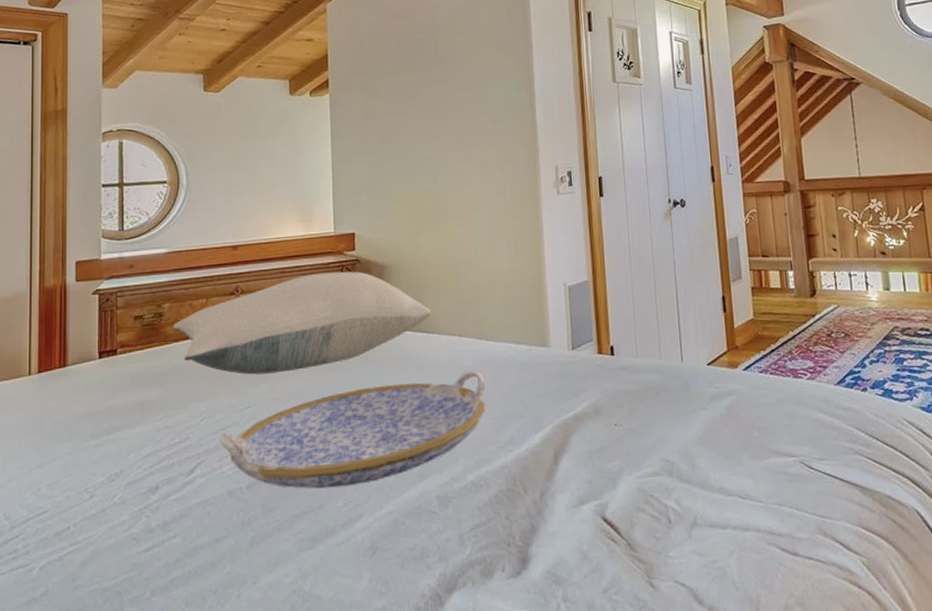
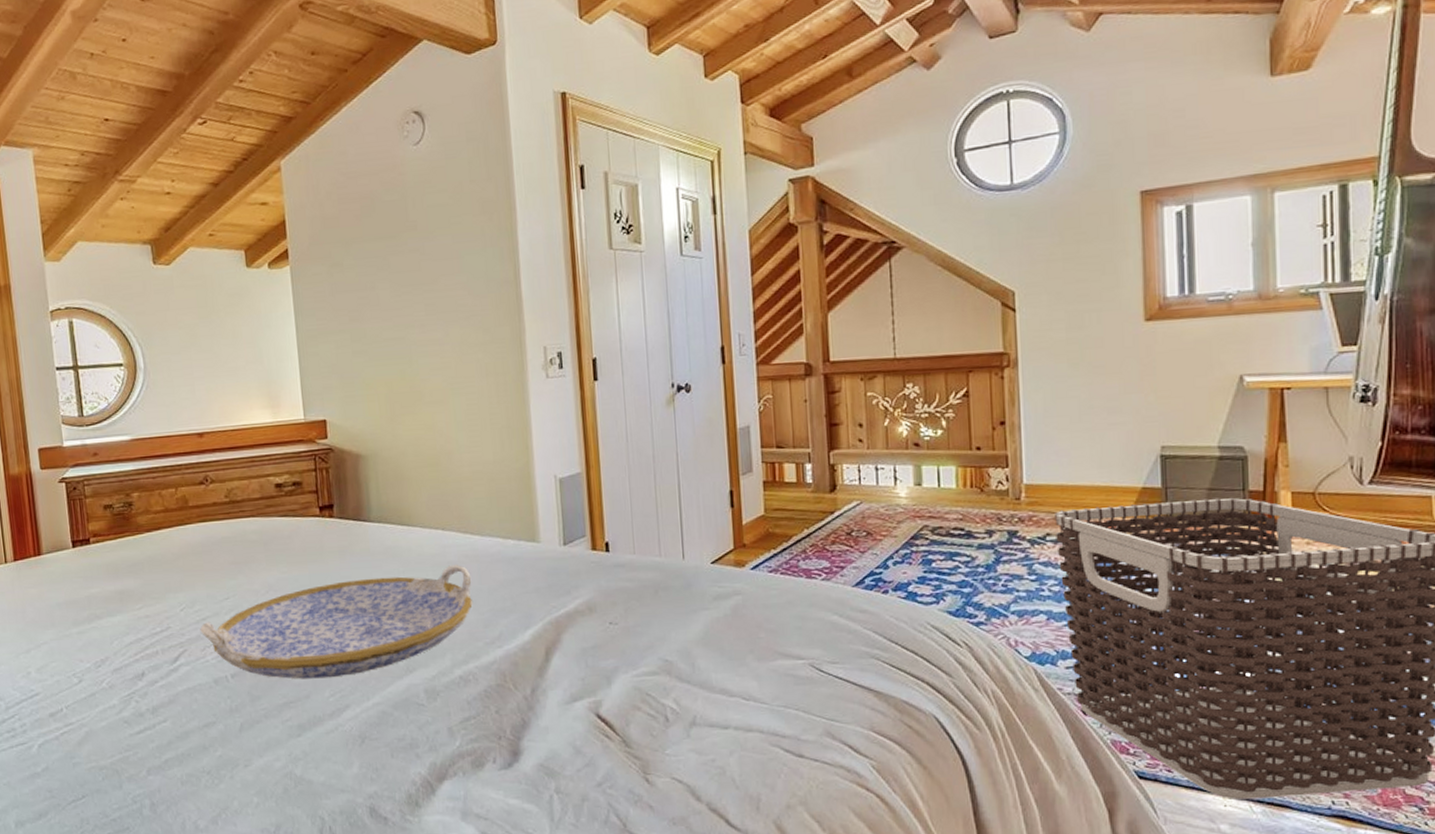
pillow: present [173,271,431,375] -> none [144,461,412,566]

